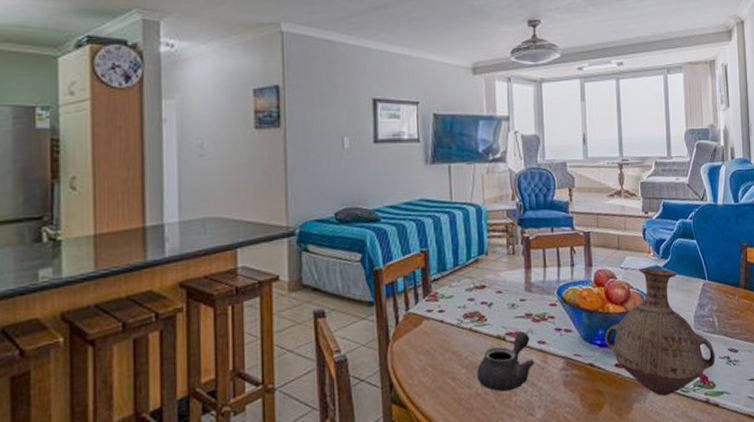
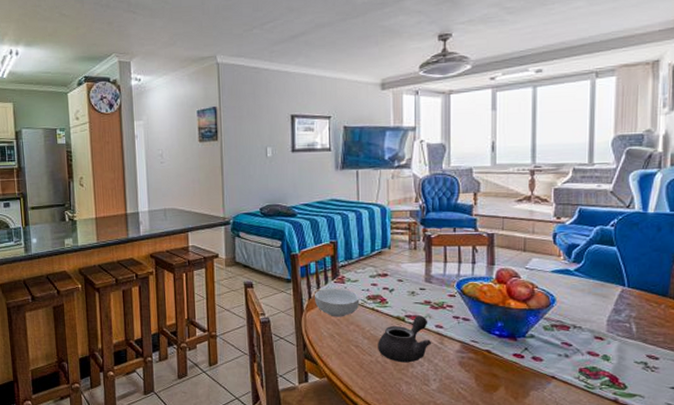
cereal bowl: none [403,307,456,345] -> present [315,288,360,317]
vase: present [604,267,715,397] -> none [504,269,629,389]

